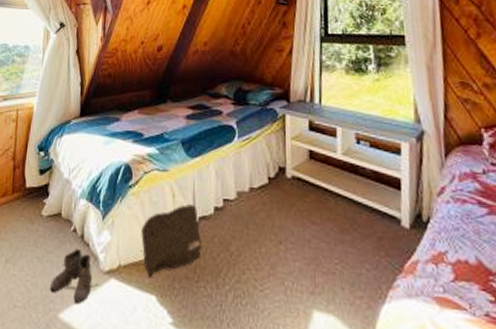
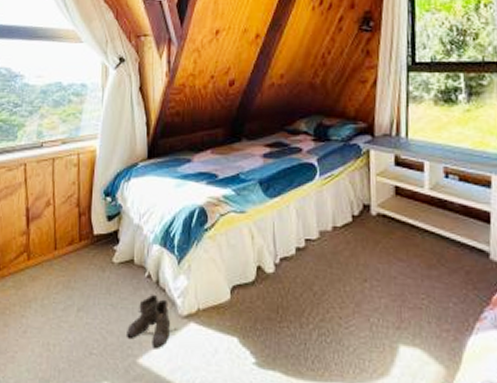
rock: present [141,203,201,278] -> none [220,244,283,320]

